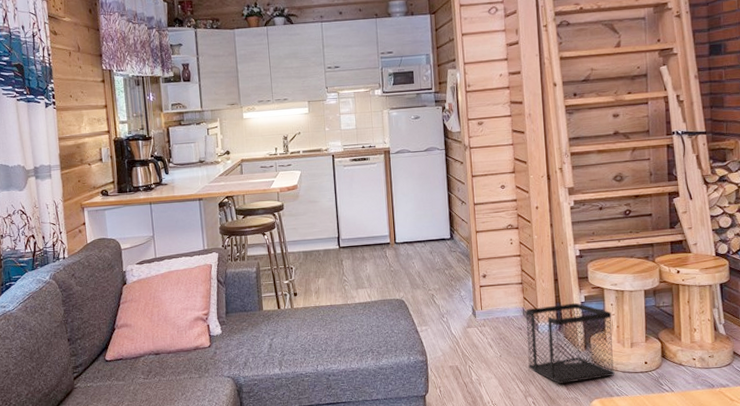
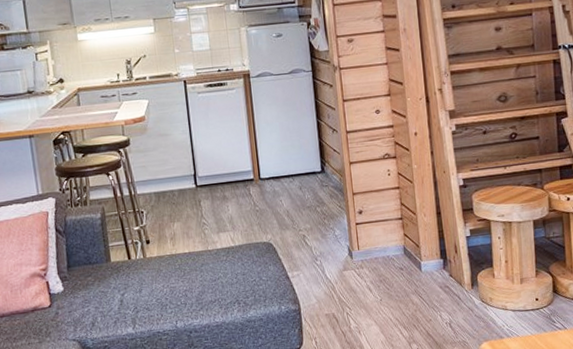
wastebasket: present [525,302,615,384] -> none [406,237,505,327]

